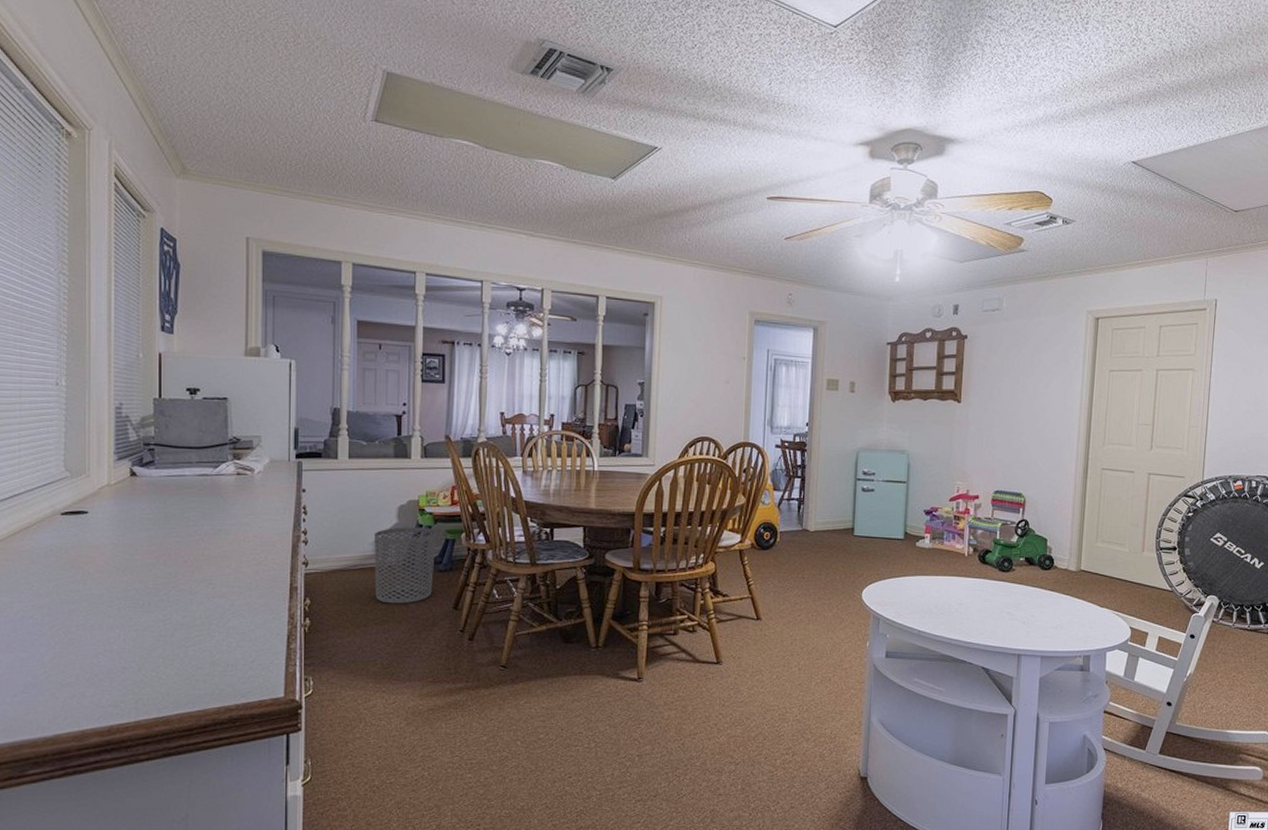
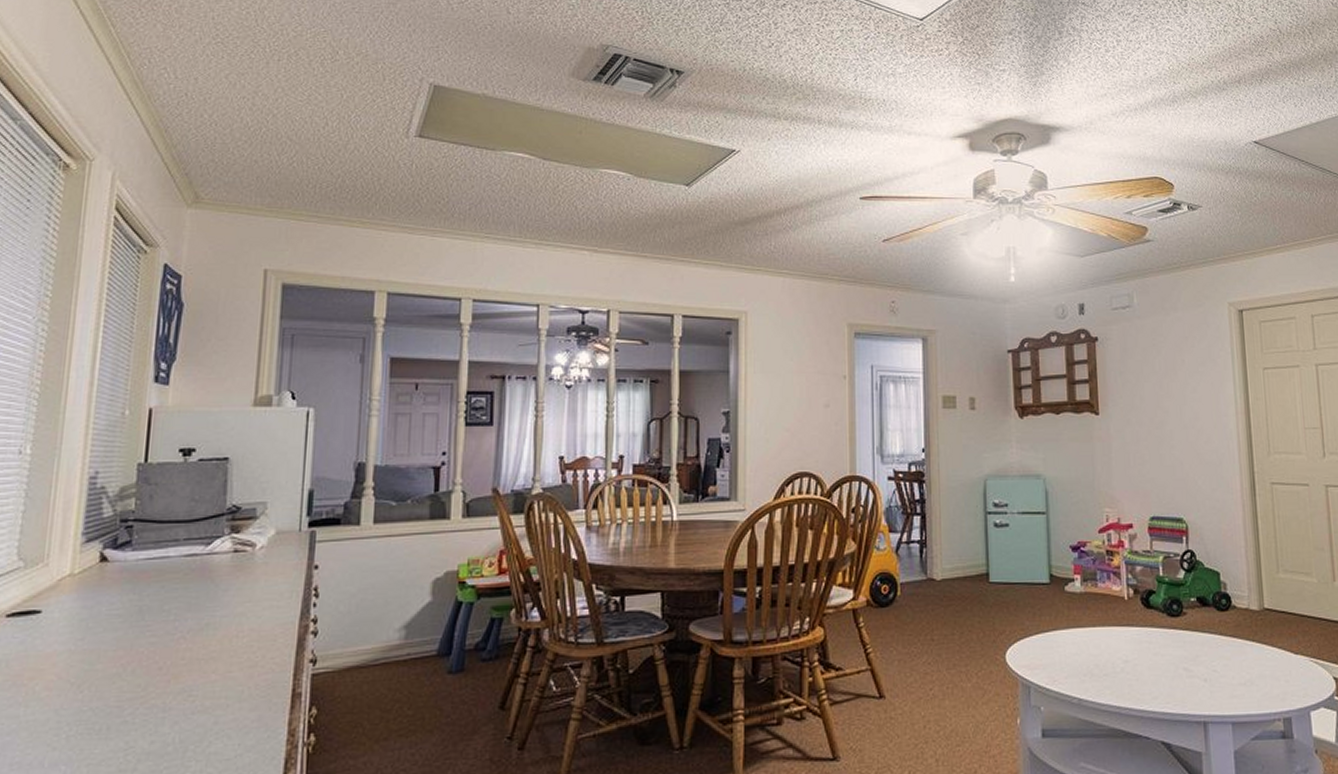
waste bin: present [374,527,436,604] -> none [400,605,479,708]

